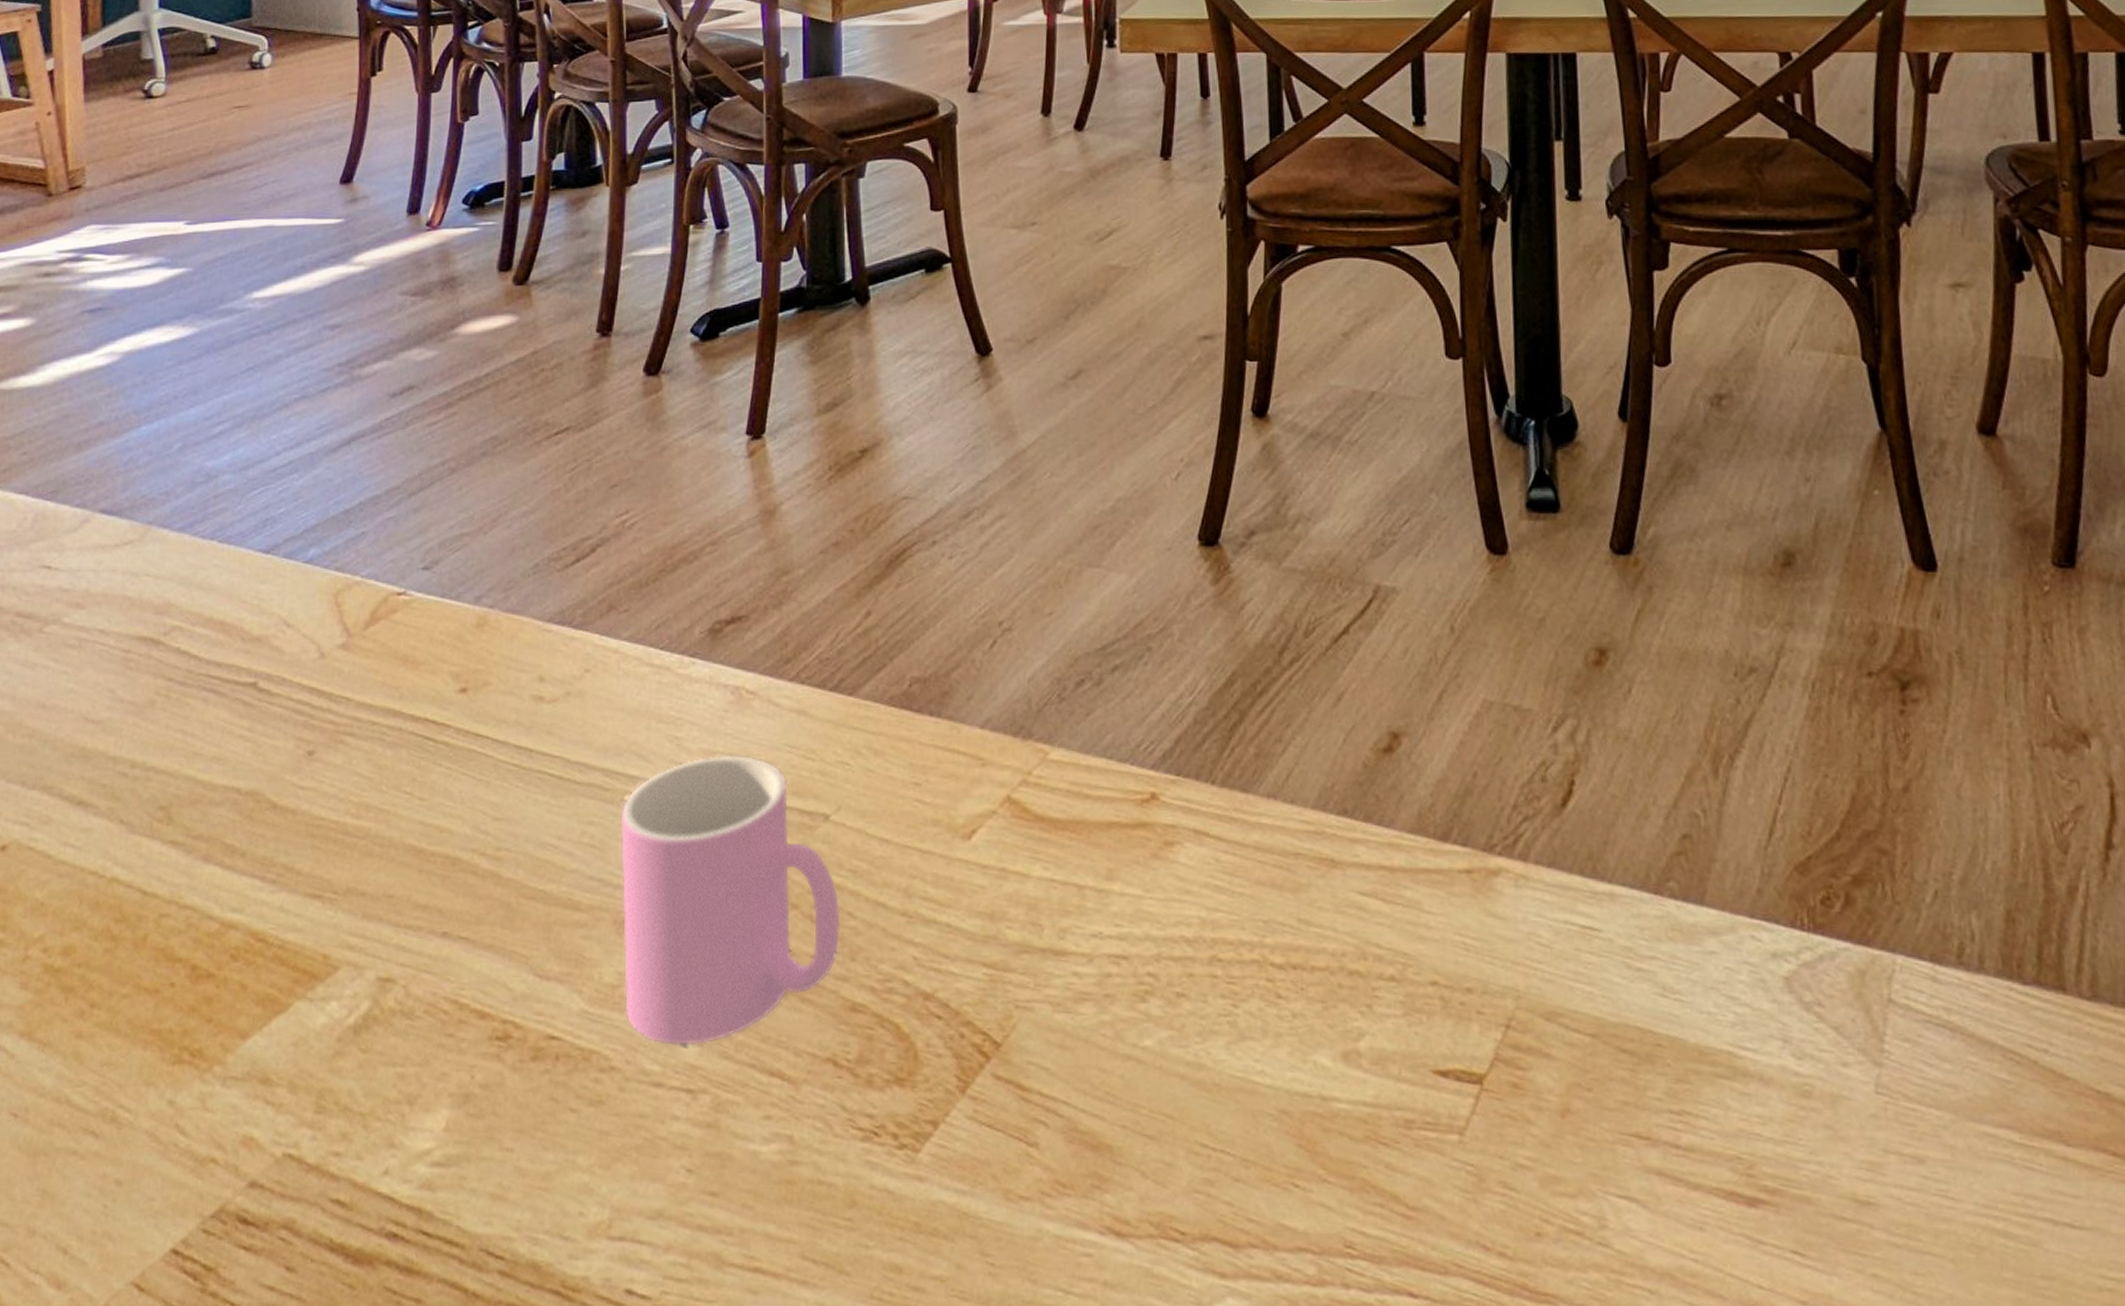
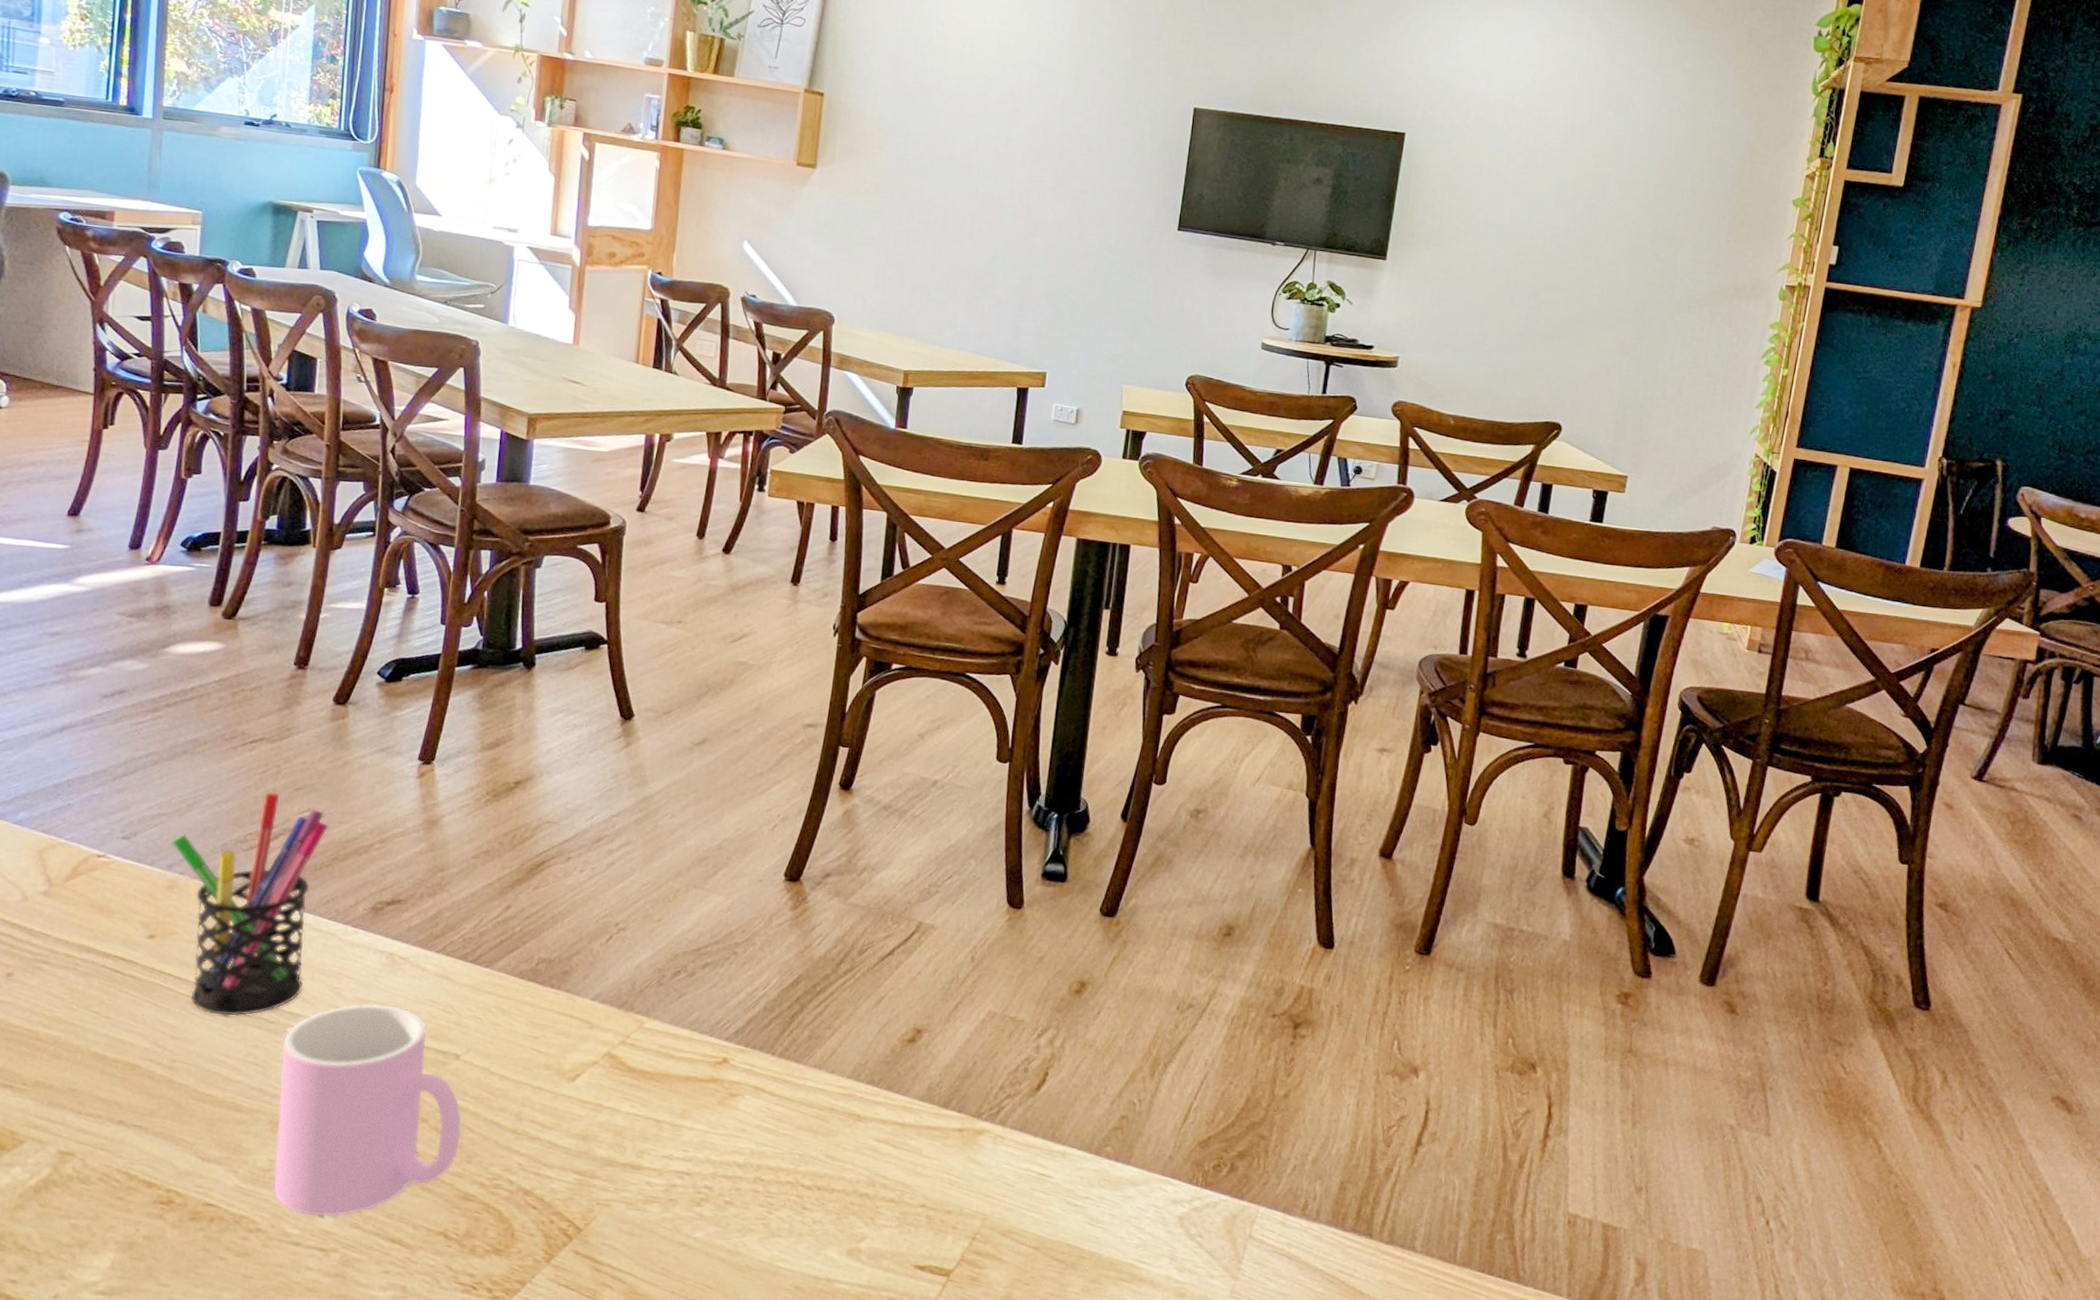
pen holder: none [478,494,652,785] -> present [172,792,329,1016]

